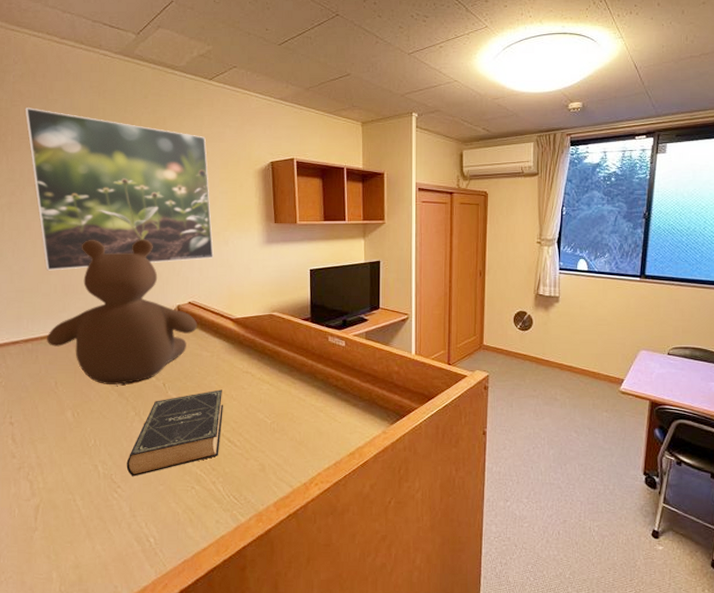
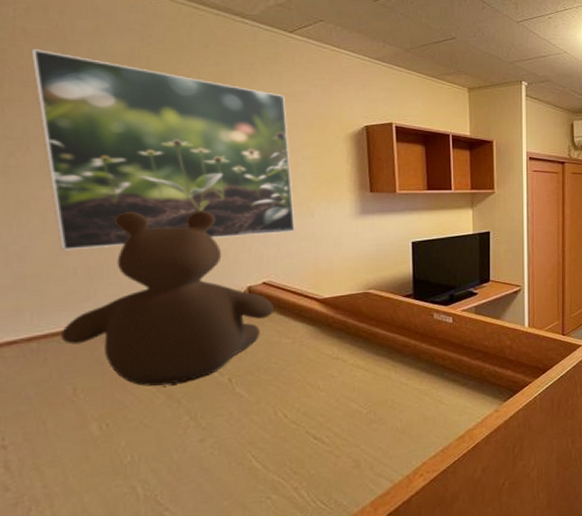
book: present [126,389,224,477] -> none [177,380,309,494]

